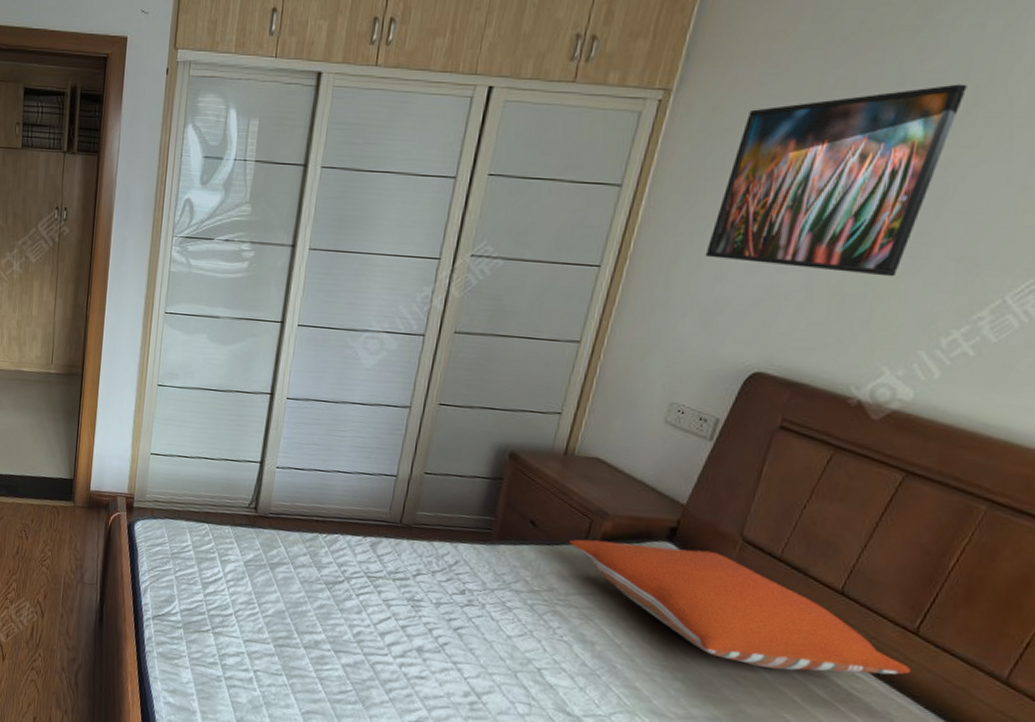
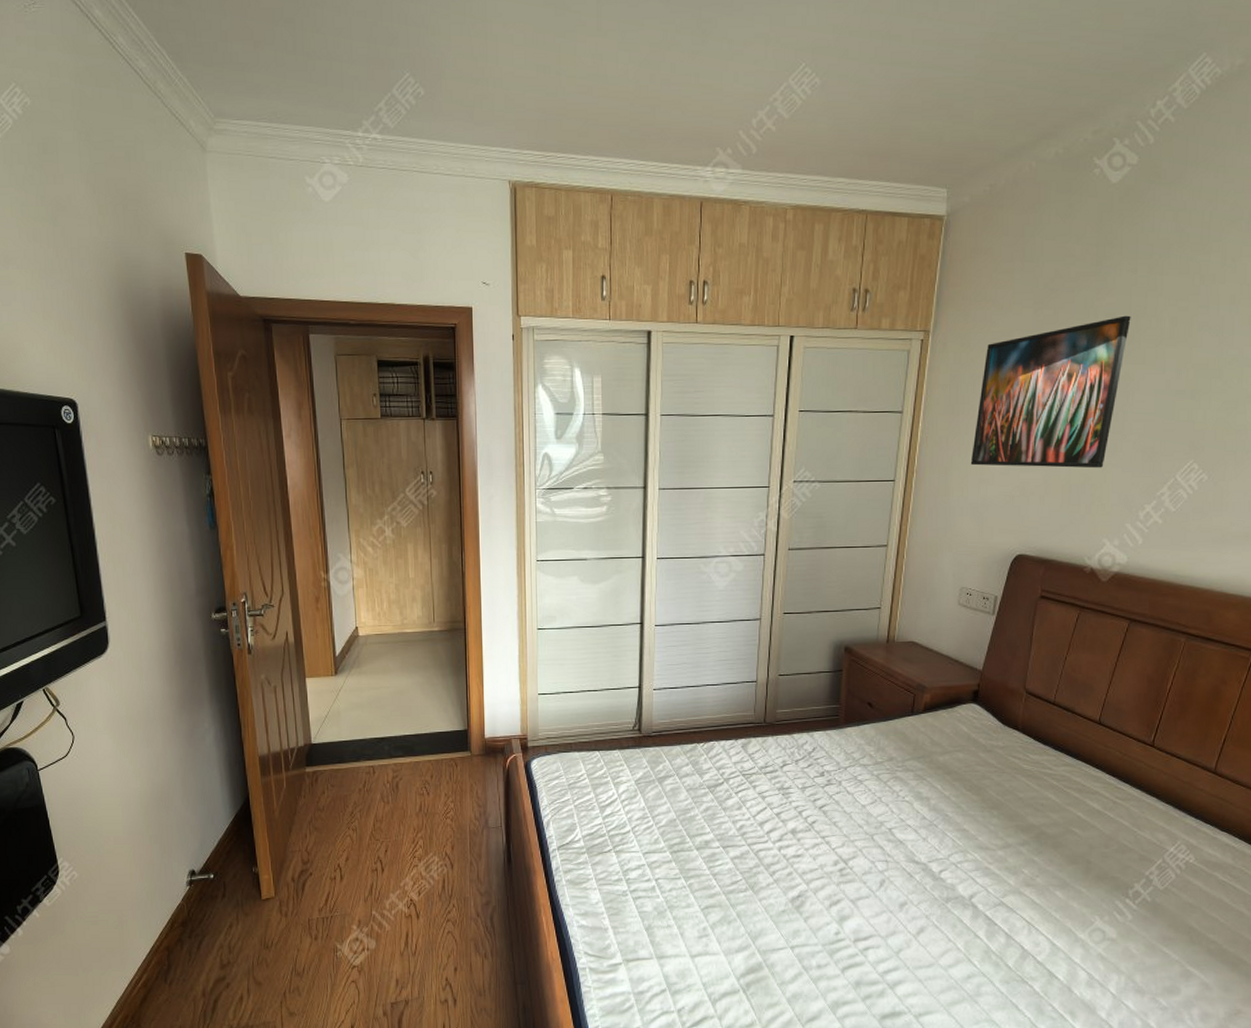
pillow: present [568,539,912,675] -> none [899,705,1154,793]

